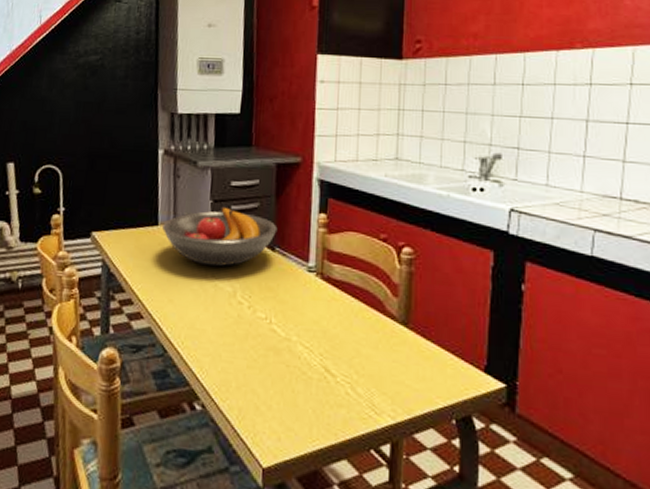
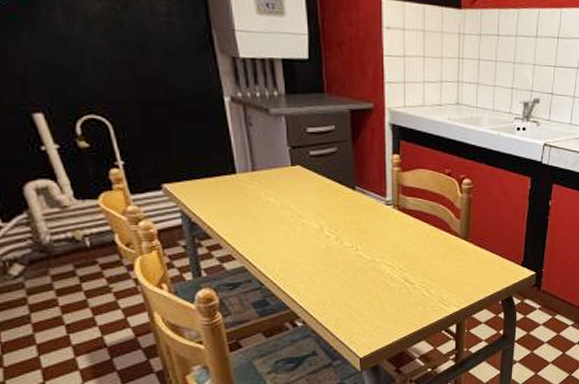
fruit bowl: present [162,206,278,266] -> none [241,152,356,206]

